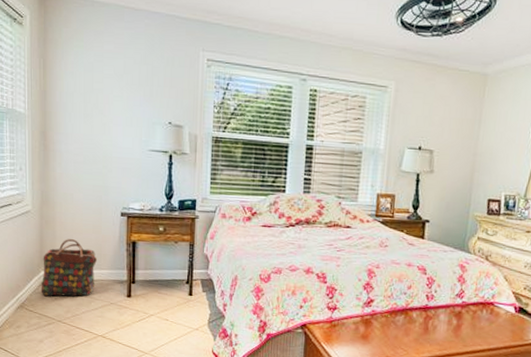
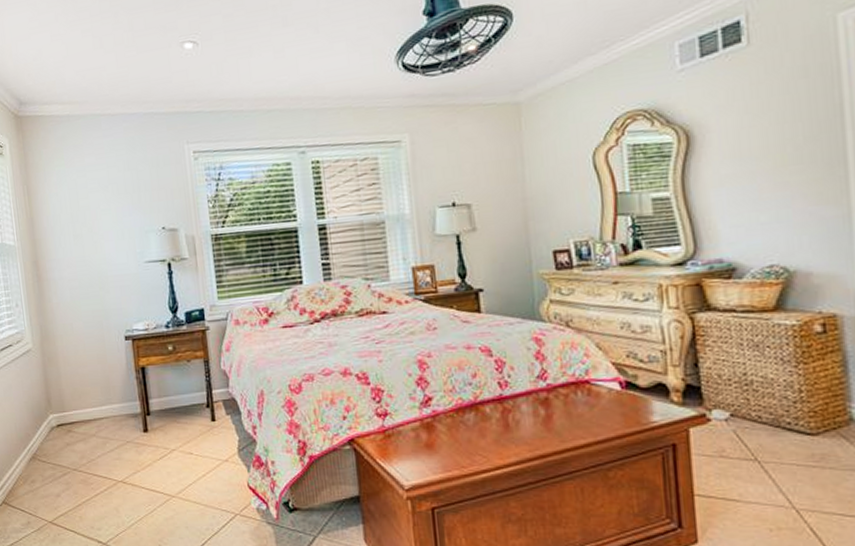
backpack: present [41,239,97,297] -> none [49,374,108,442]

